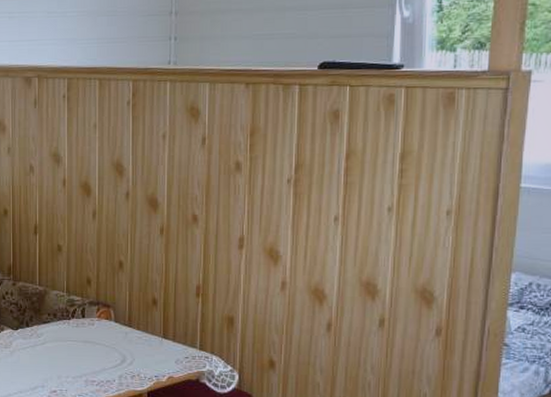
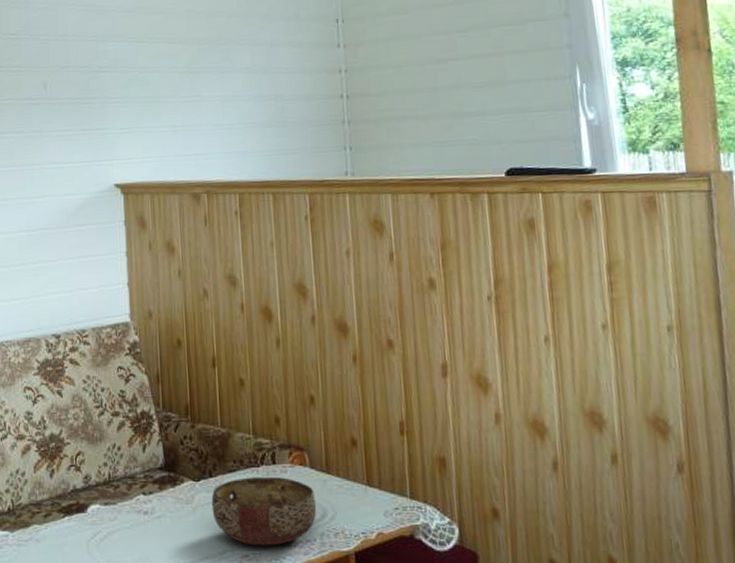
bowl: none [27,328,118,384] -> present [211,477,317,546]

